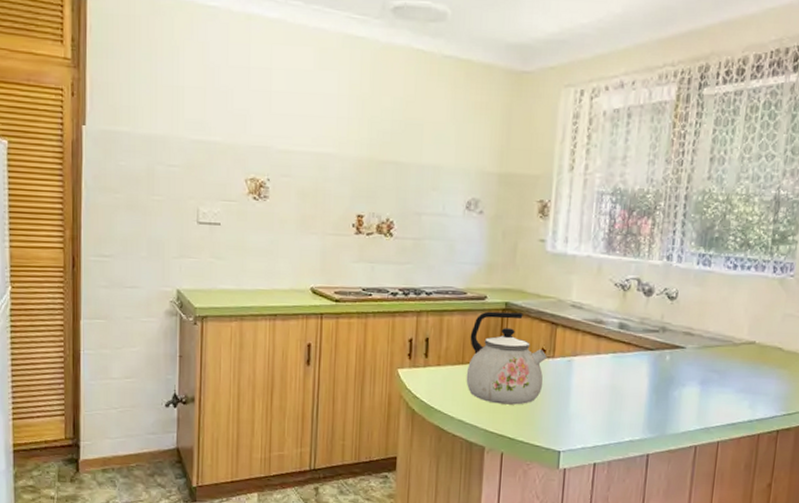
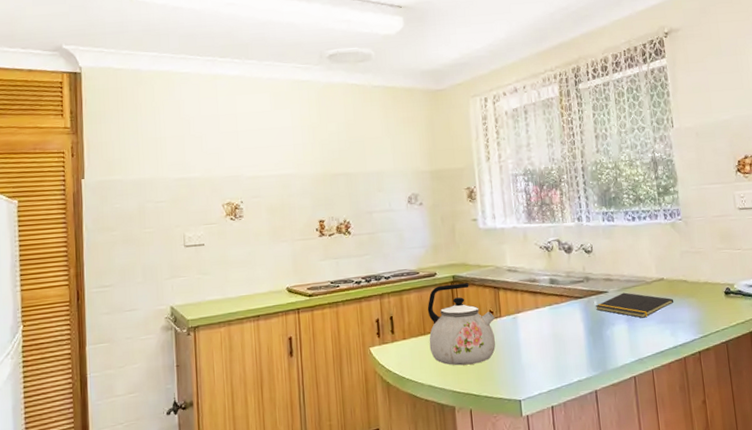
notepad: none [666,351,762,384] -> present [595,292,674,318]

